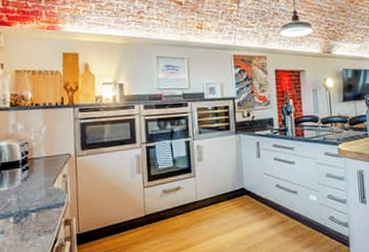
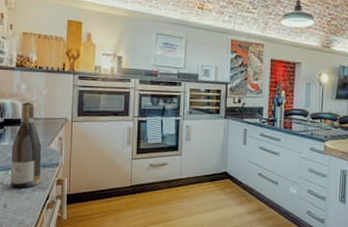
wine bottle: none [11,142,47,235] -> present [11,102,42,188]

